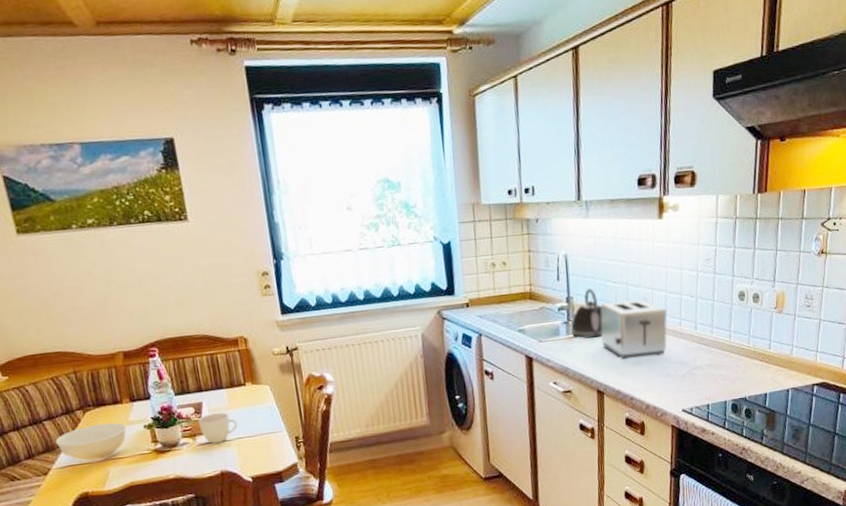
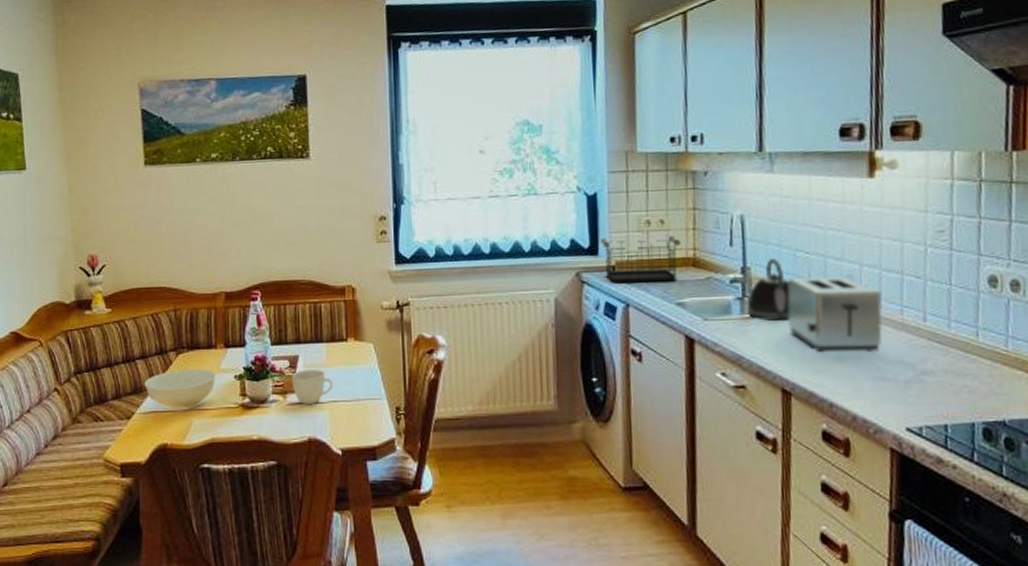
dish rack: none [456,274,520,318] -> present [601,235,681,284]

